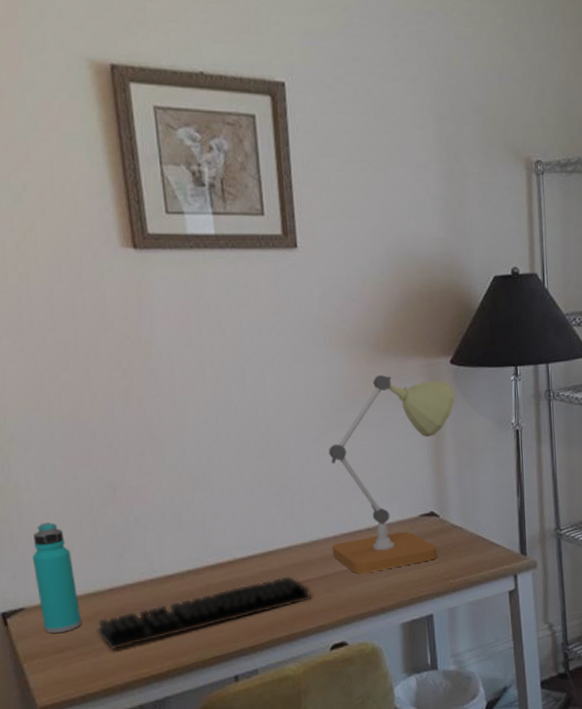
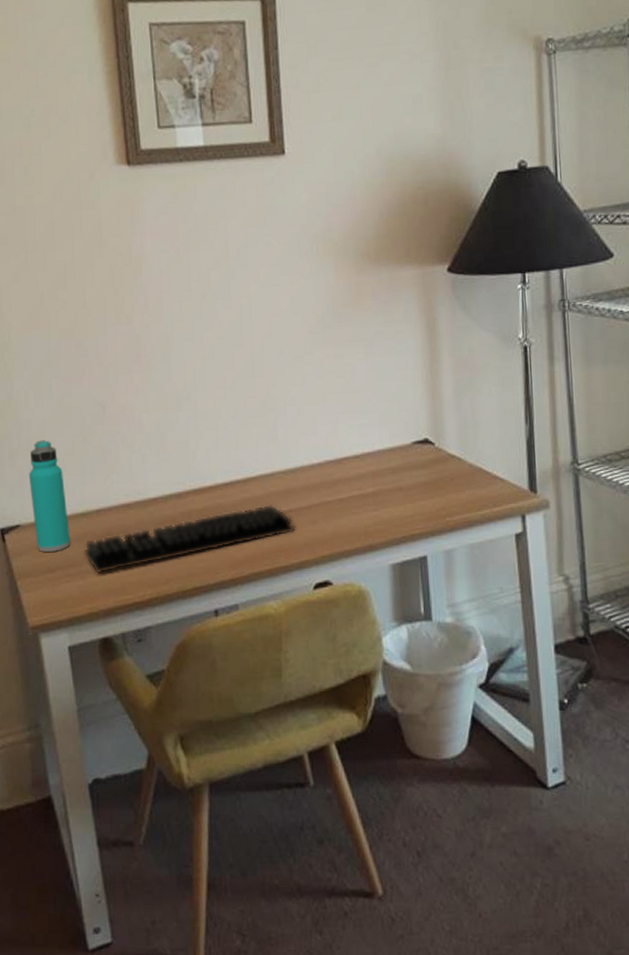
desk lamp: present [329,375,455,574] -> none [314,286,453,506]

